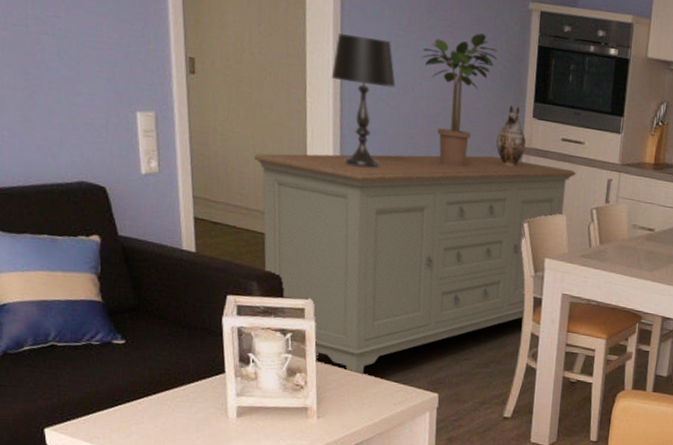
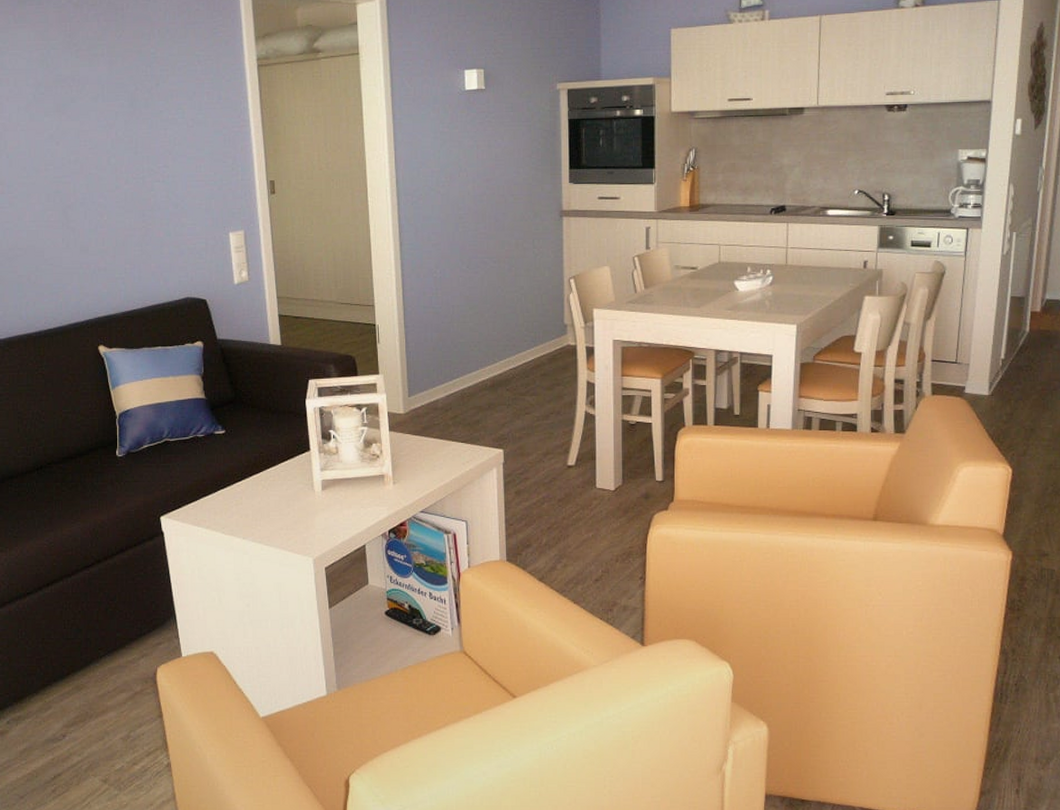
sideboard: present [253,153,577,376] -> none [326,222,615,440]
table lamp: present [331,32,396,169] -> none [388,138,444,251]
potted plant: present [421,33,497,167] -> none [464,118,531,237]
decorative vase: present [496,104,527,167] -> none [538,174,566,229]

